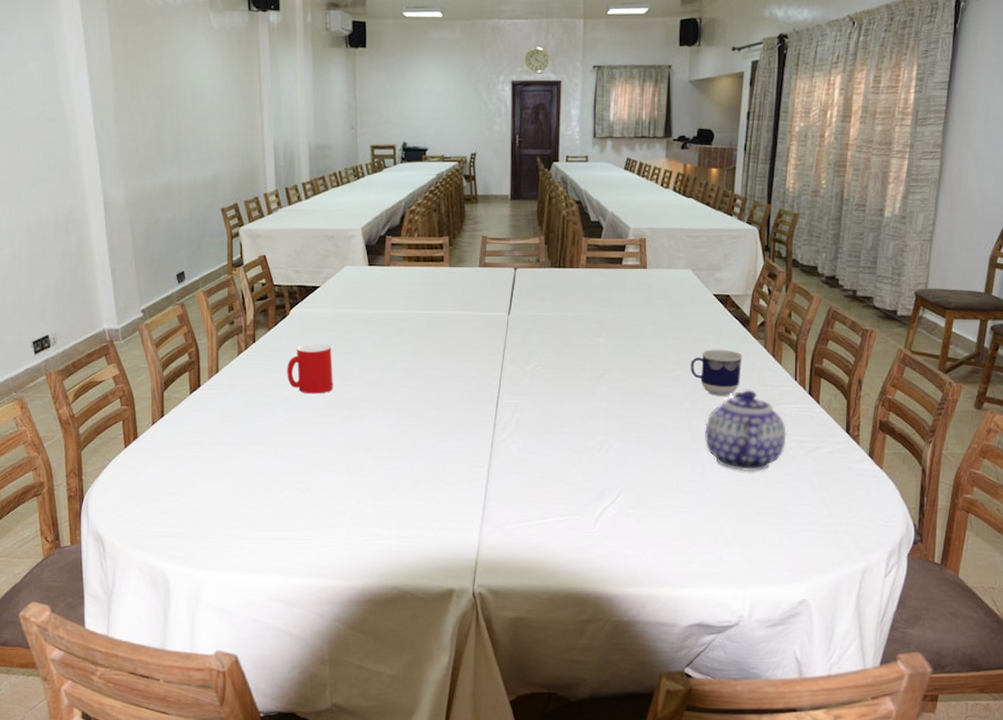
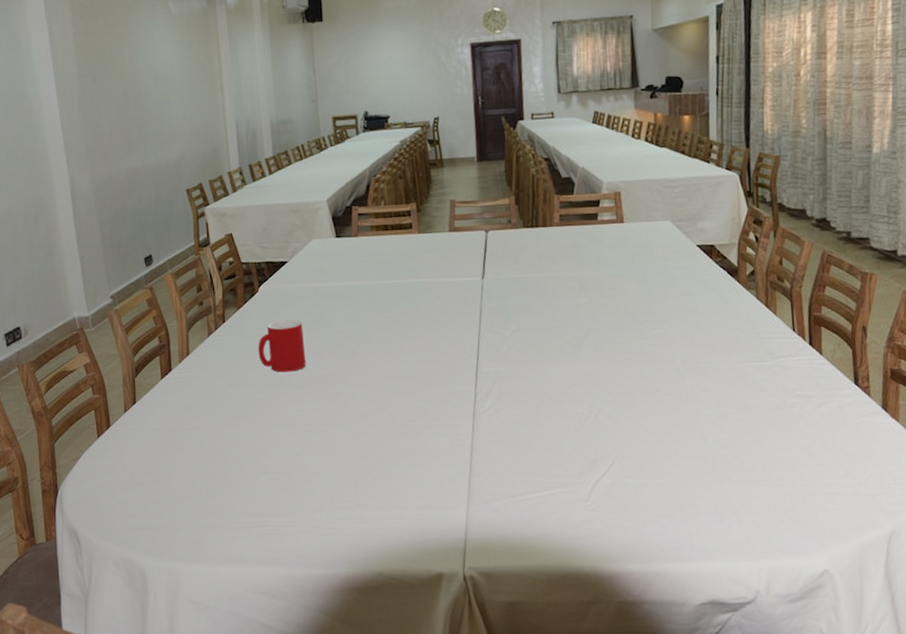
cup: present [690,349,744,396] -> none [678,302,735,352]
teapot: present [705,390,786,472] -> none [699,344,789,432]

